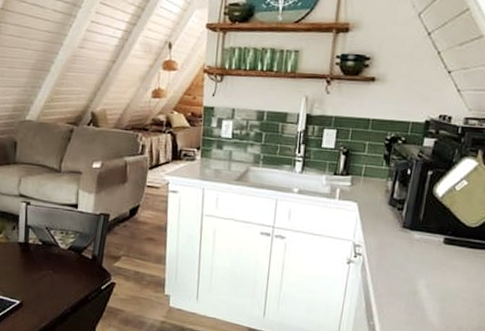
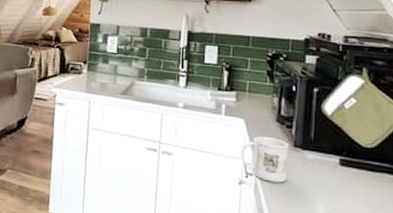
mug: none [351,219,398,261] -> present [240,136,289,183]

